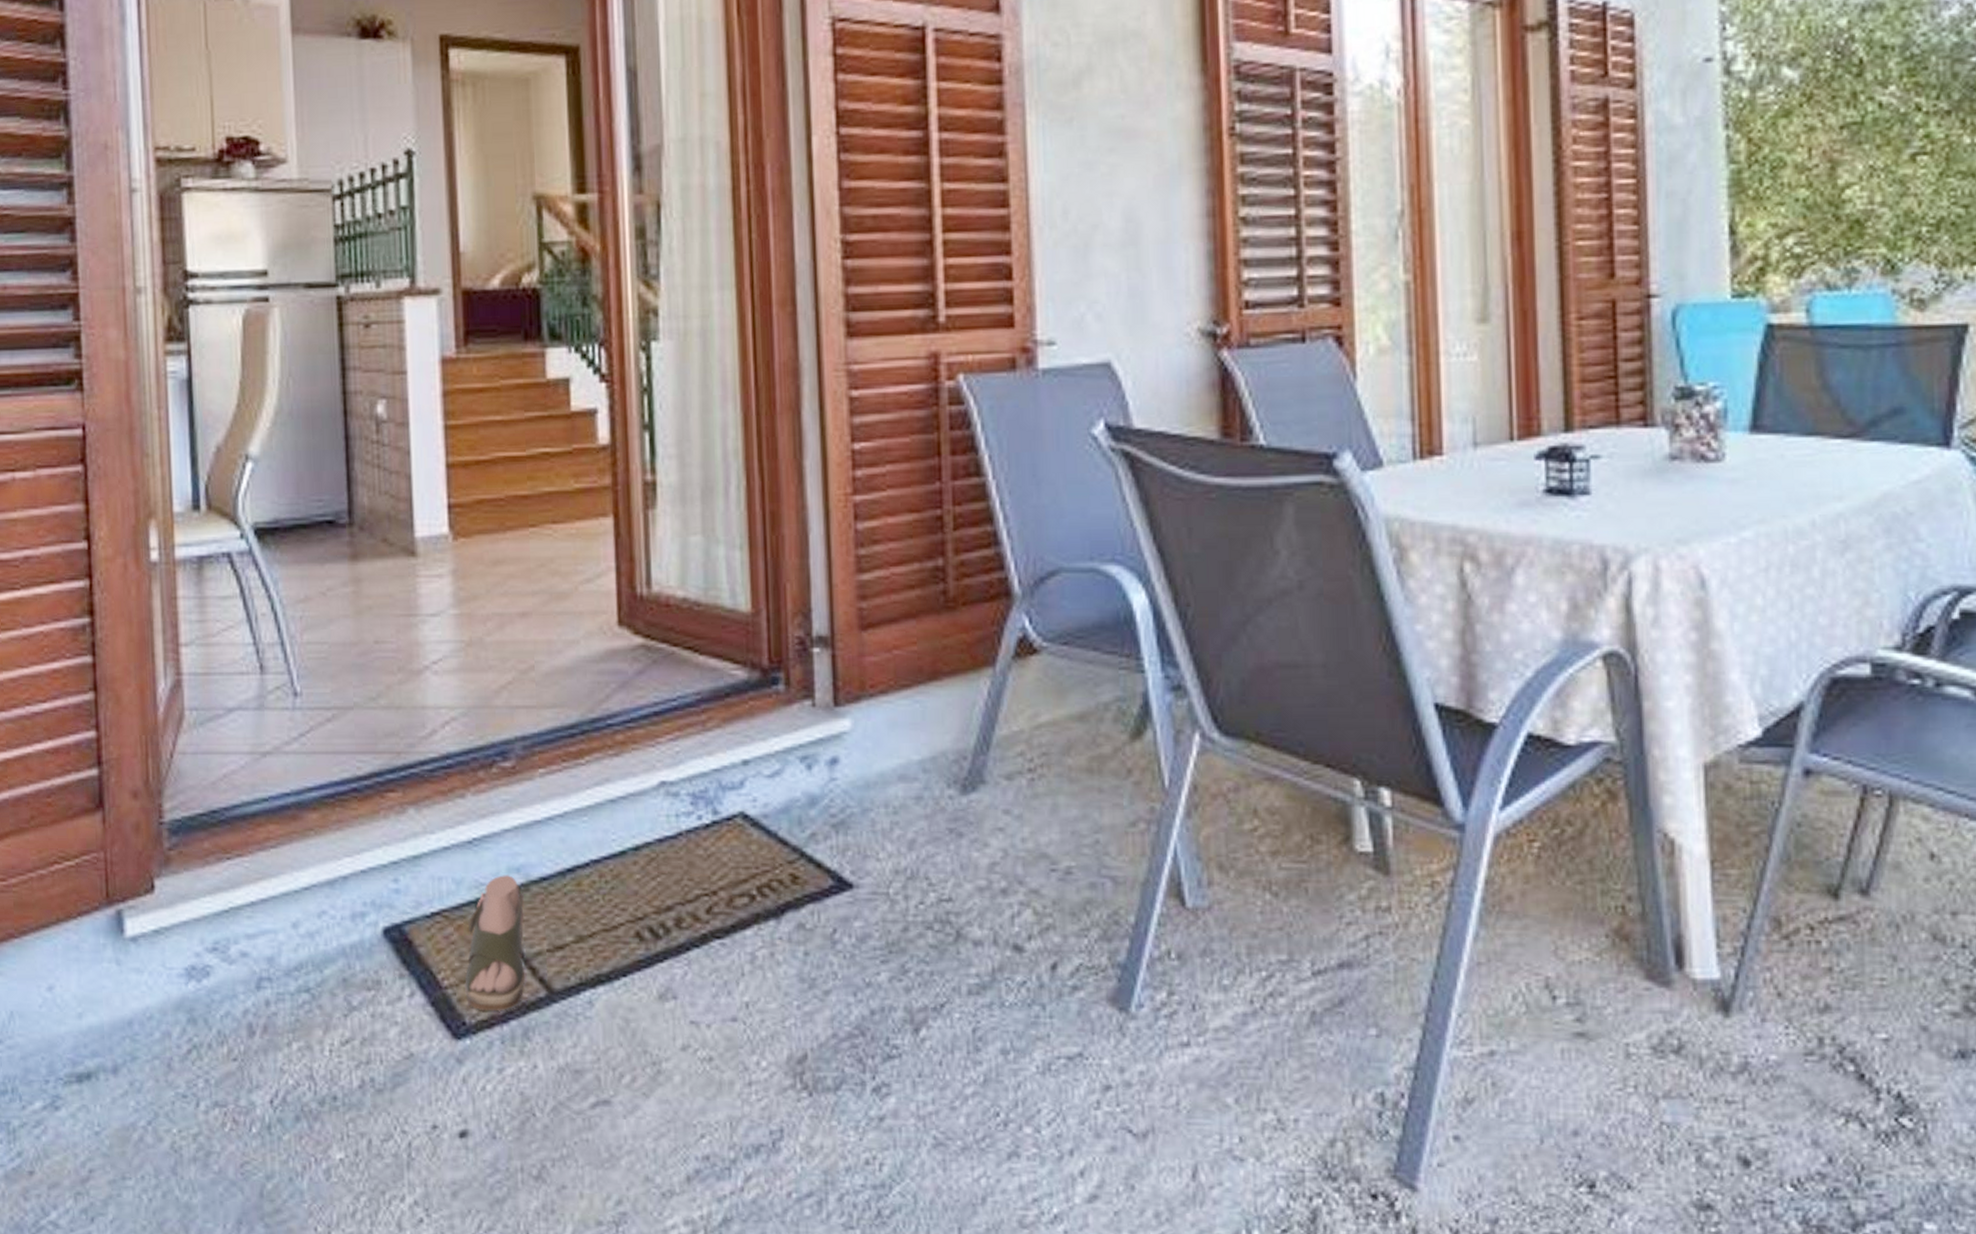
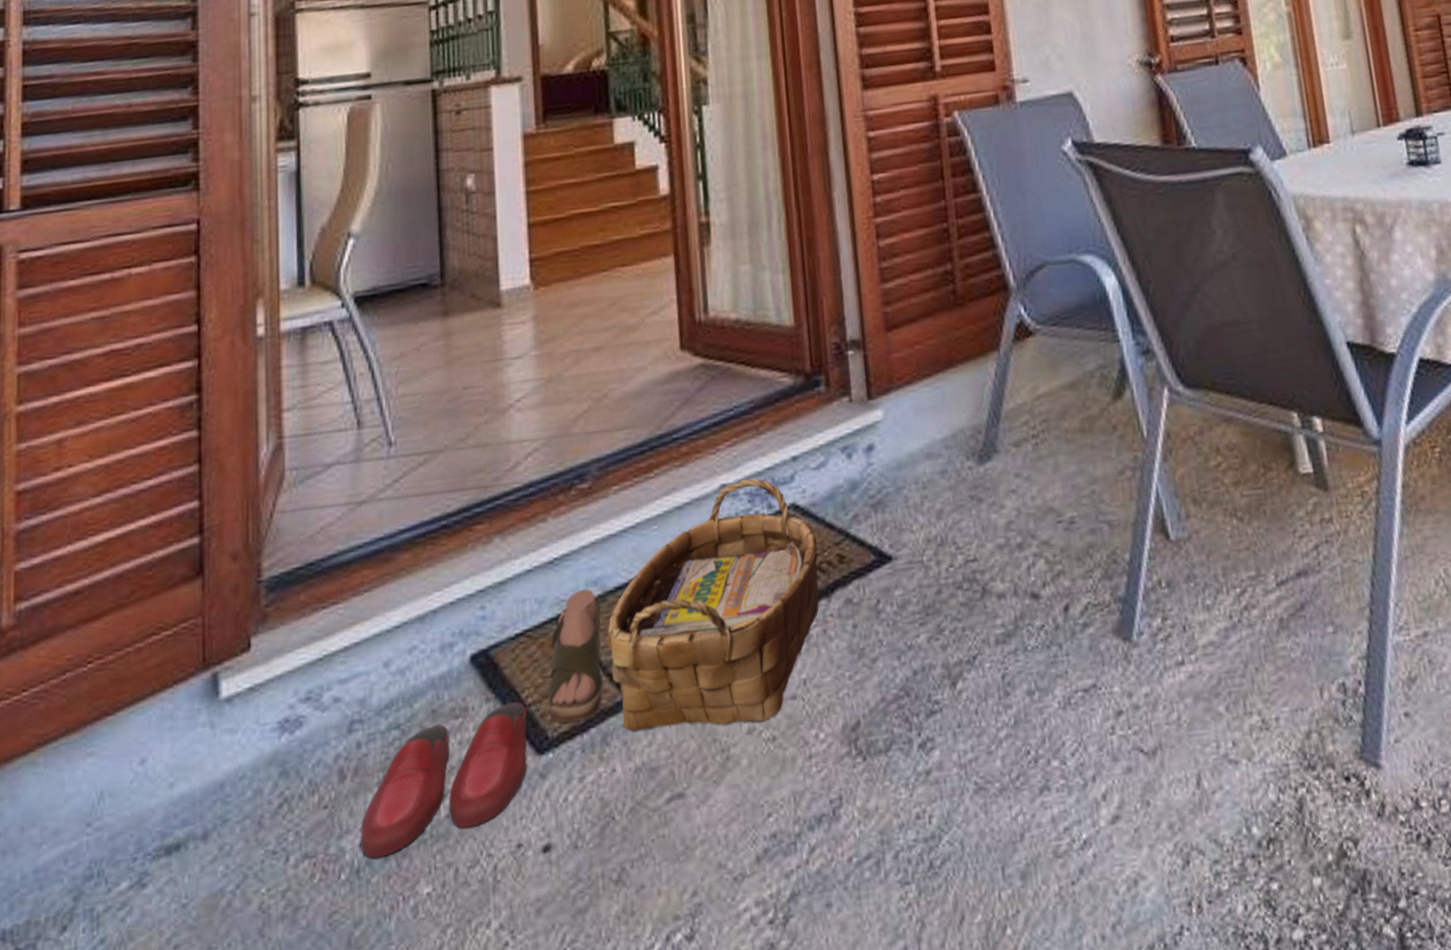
slippers: none [271,981,443,1118] -> present [360,702,527,859]
woven basket: none [531,778,767,1040] -> present [608,477,819,732]

